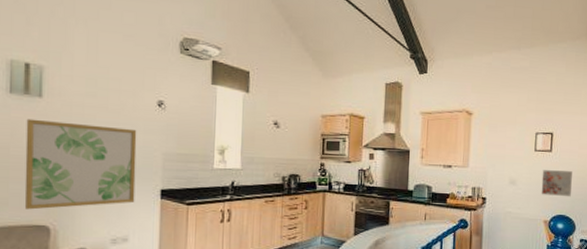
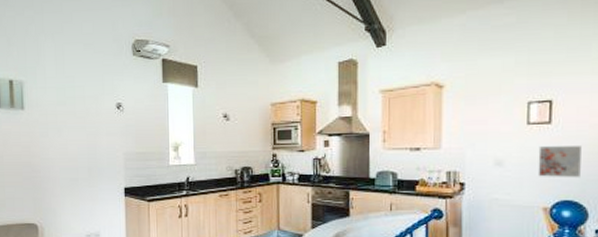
wall art: present [24,118,137,210] -> none [14,129,103,210]

